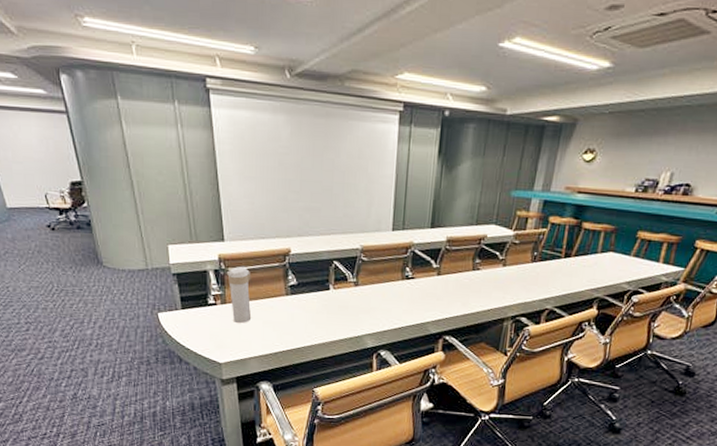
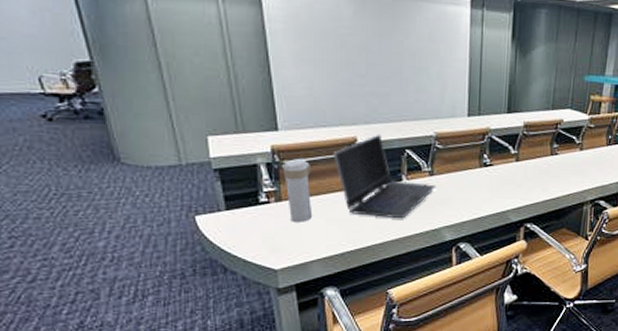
laptop computer: none [269,245,360,324] -> present [332,133,436,218]

